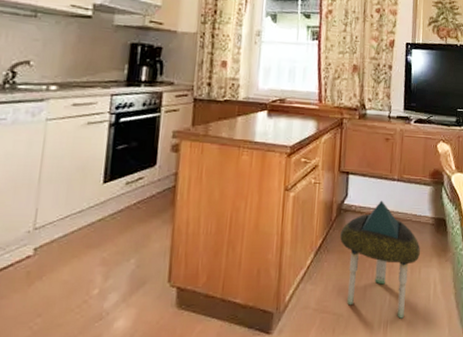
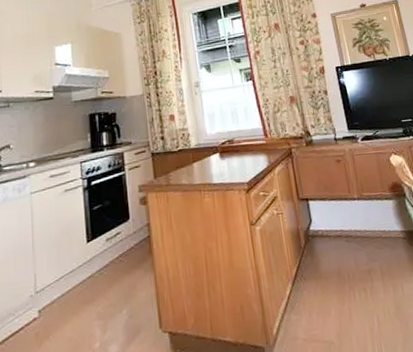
stool: present [340,200,420,319] -> none [313,221,399,340]

